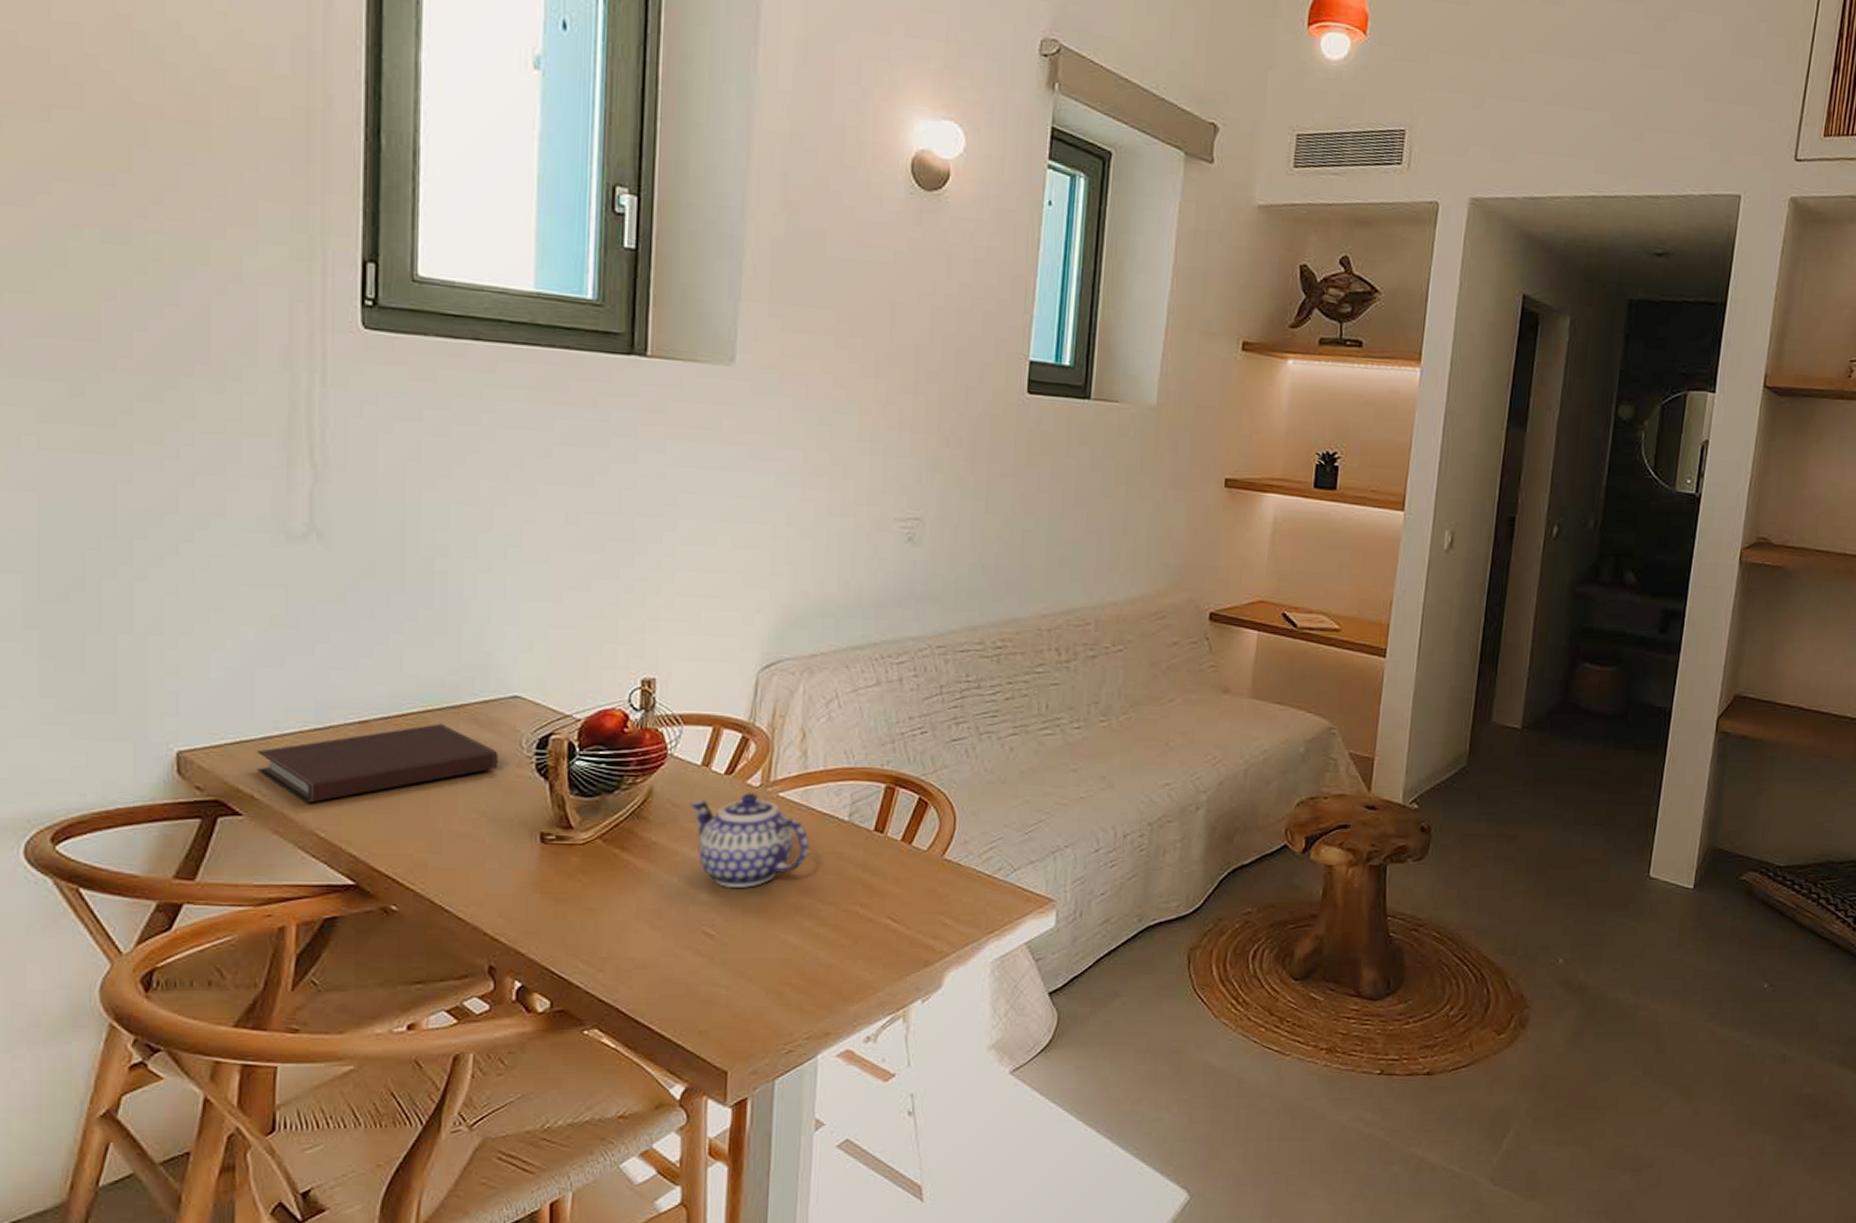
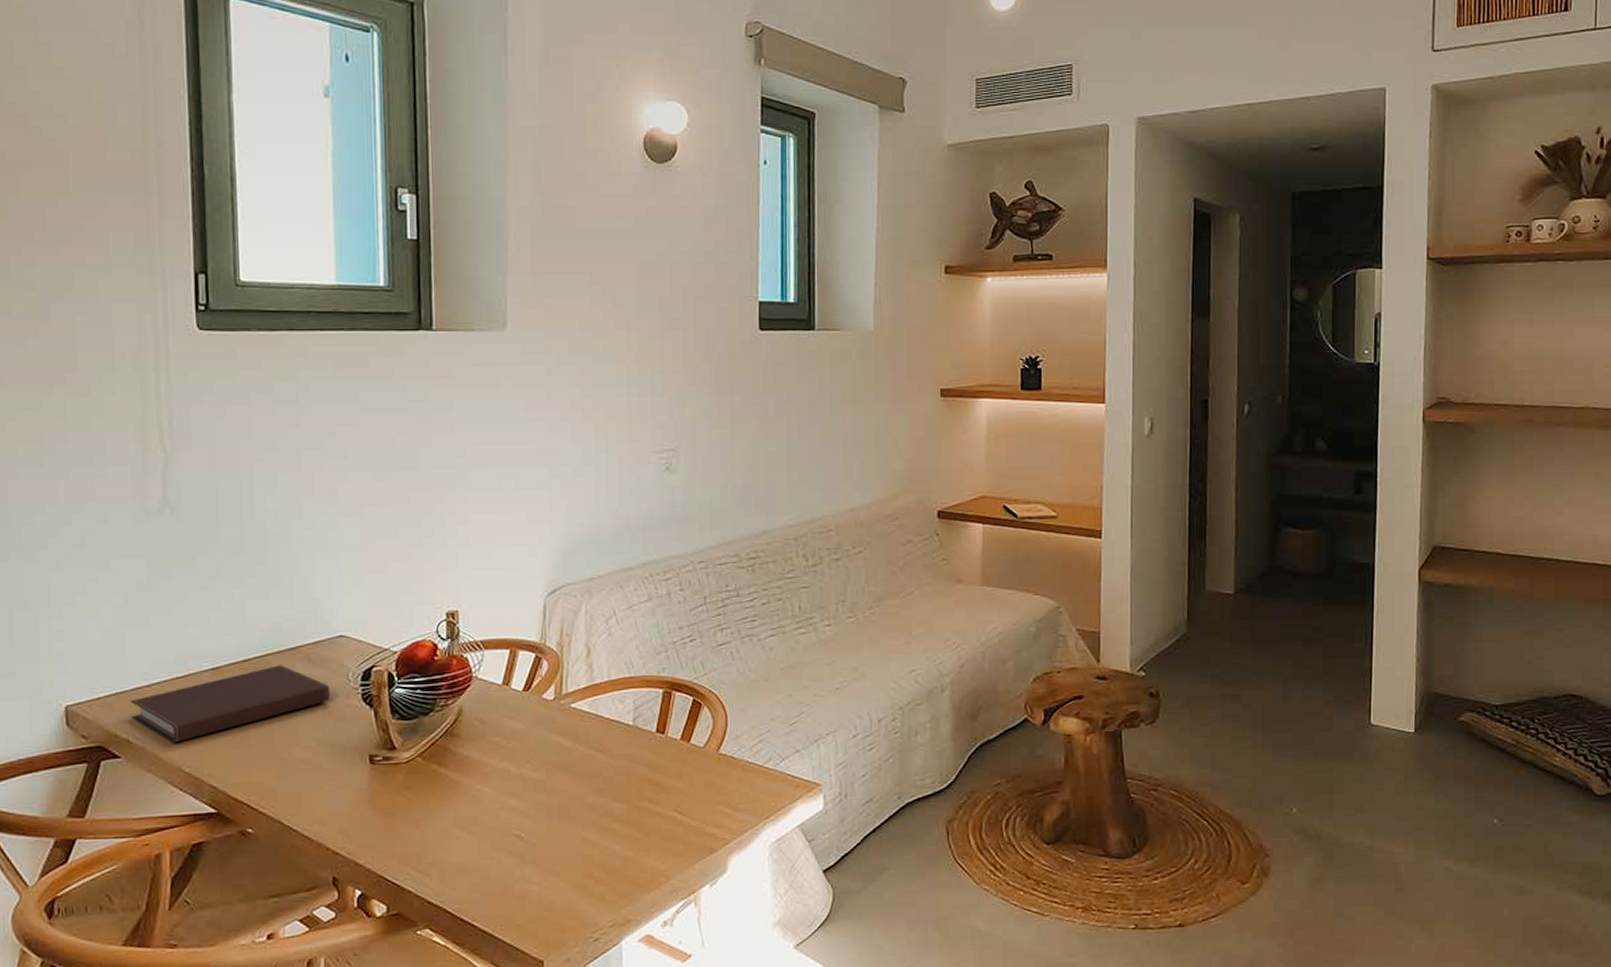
teapot: present [690,793,810,888] -> none [495,706,601,793]

